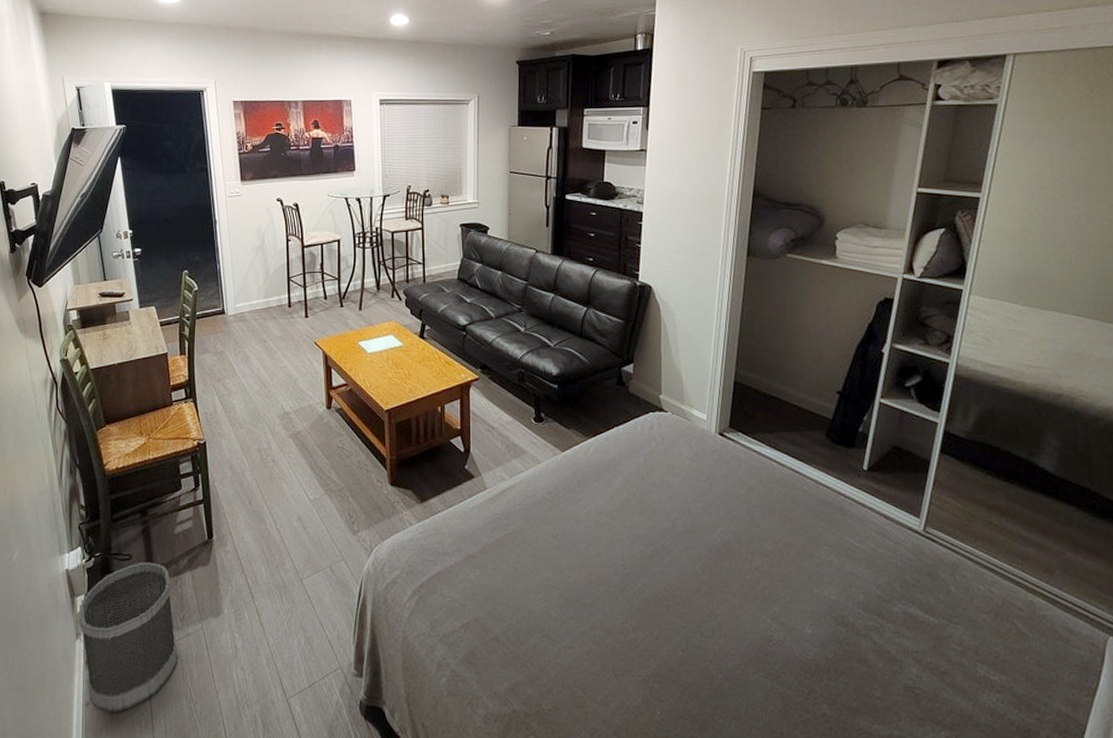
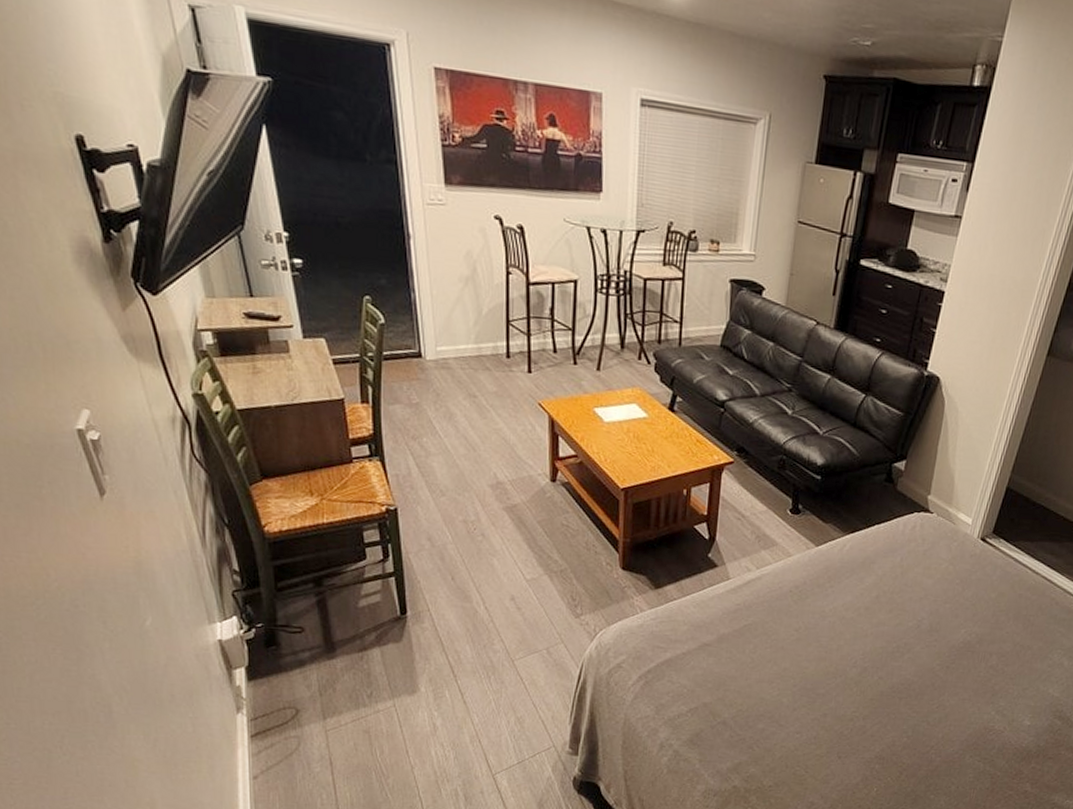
wastebasket: present [78,562,178,713] -> none [238,635,366,786]

